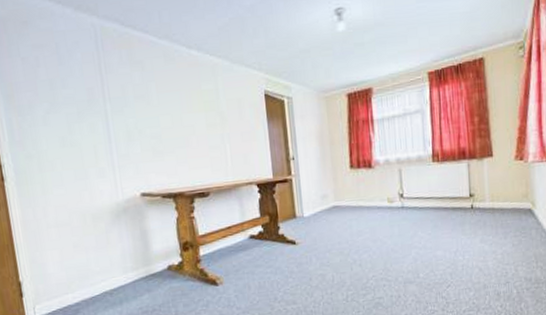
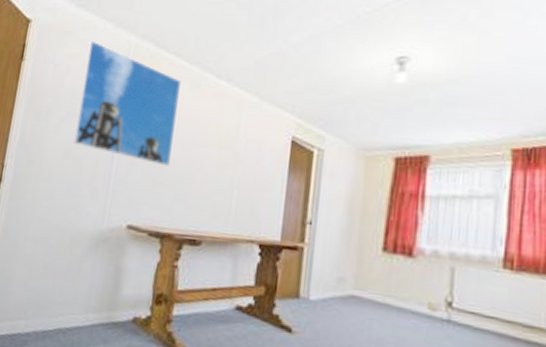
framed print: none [51,27,164,136] -> present [73,40,181,167]

